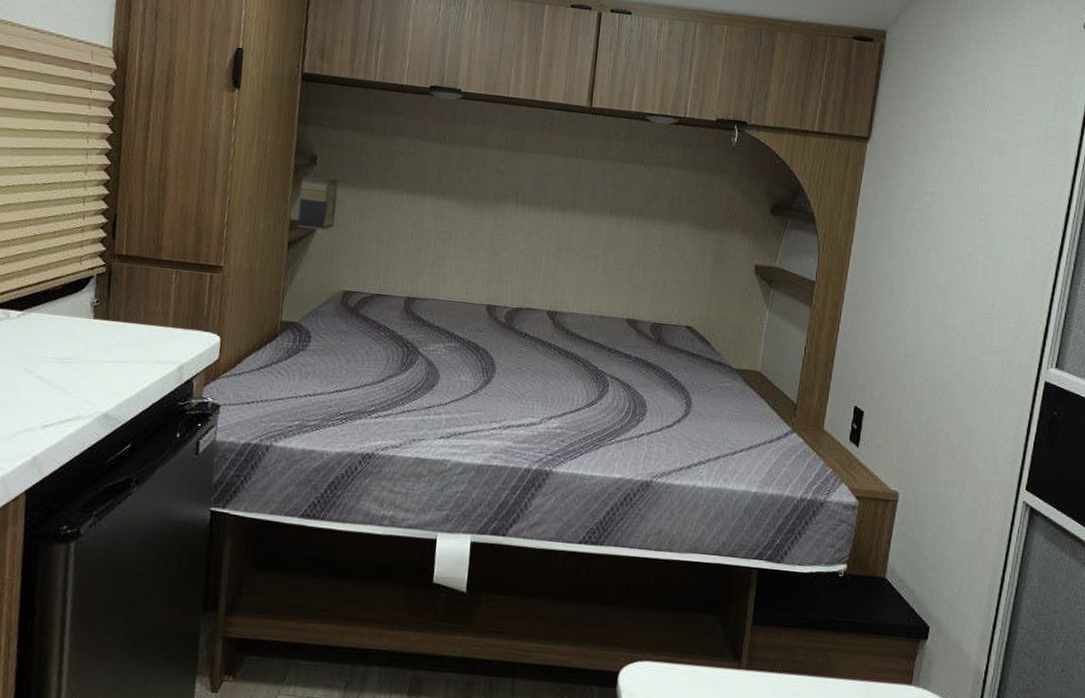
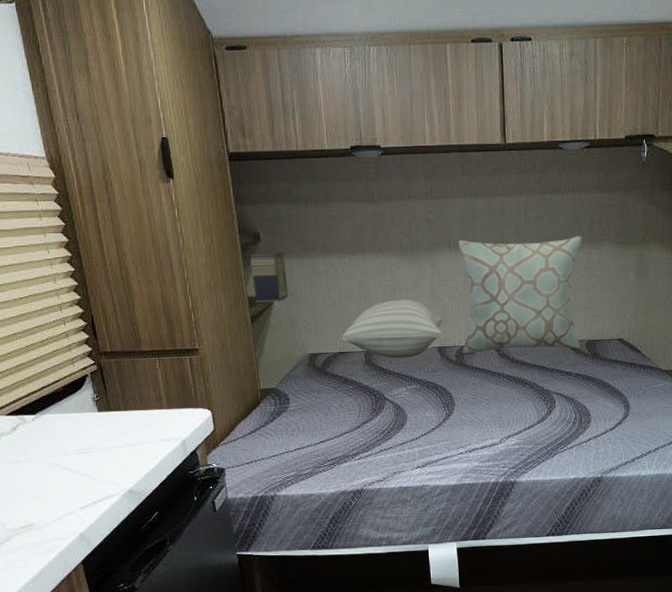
pillow: none [381,247,498,312] -> present [341,299,443,359]
pillow: none [513,195,660,331] -> present [459,236,582,355]

